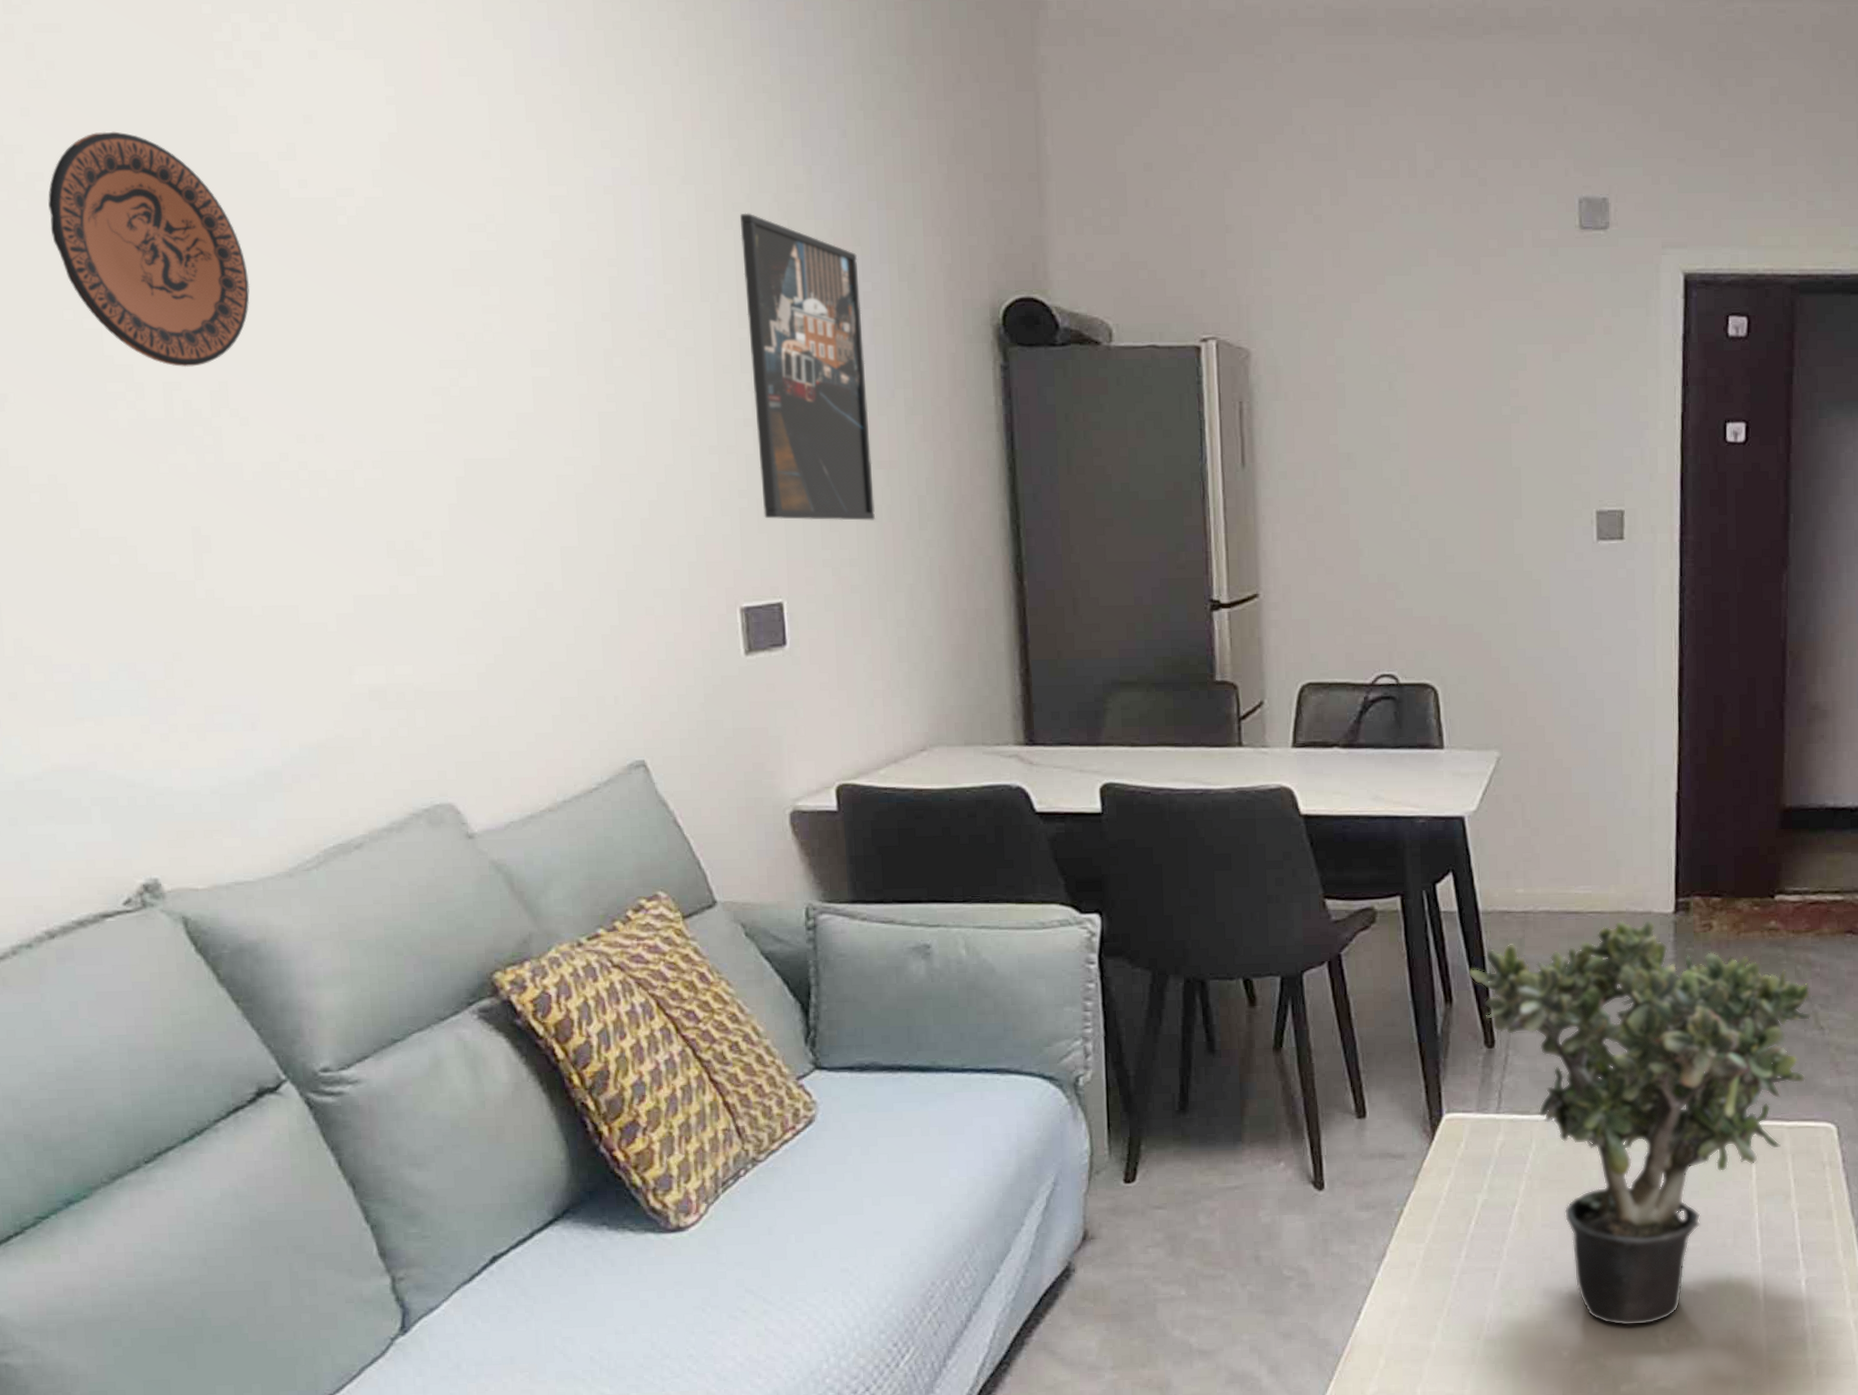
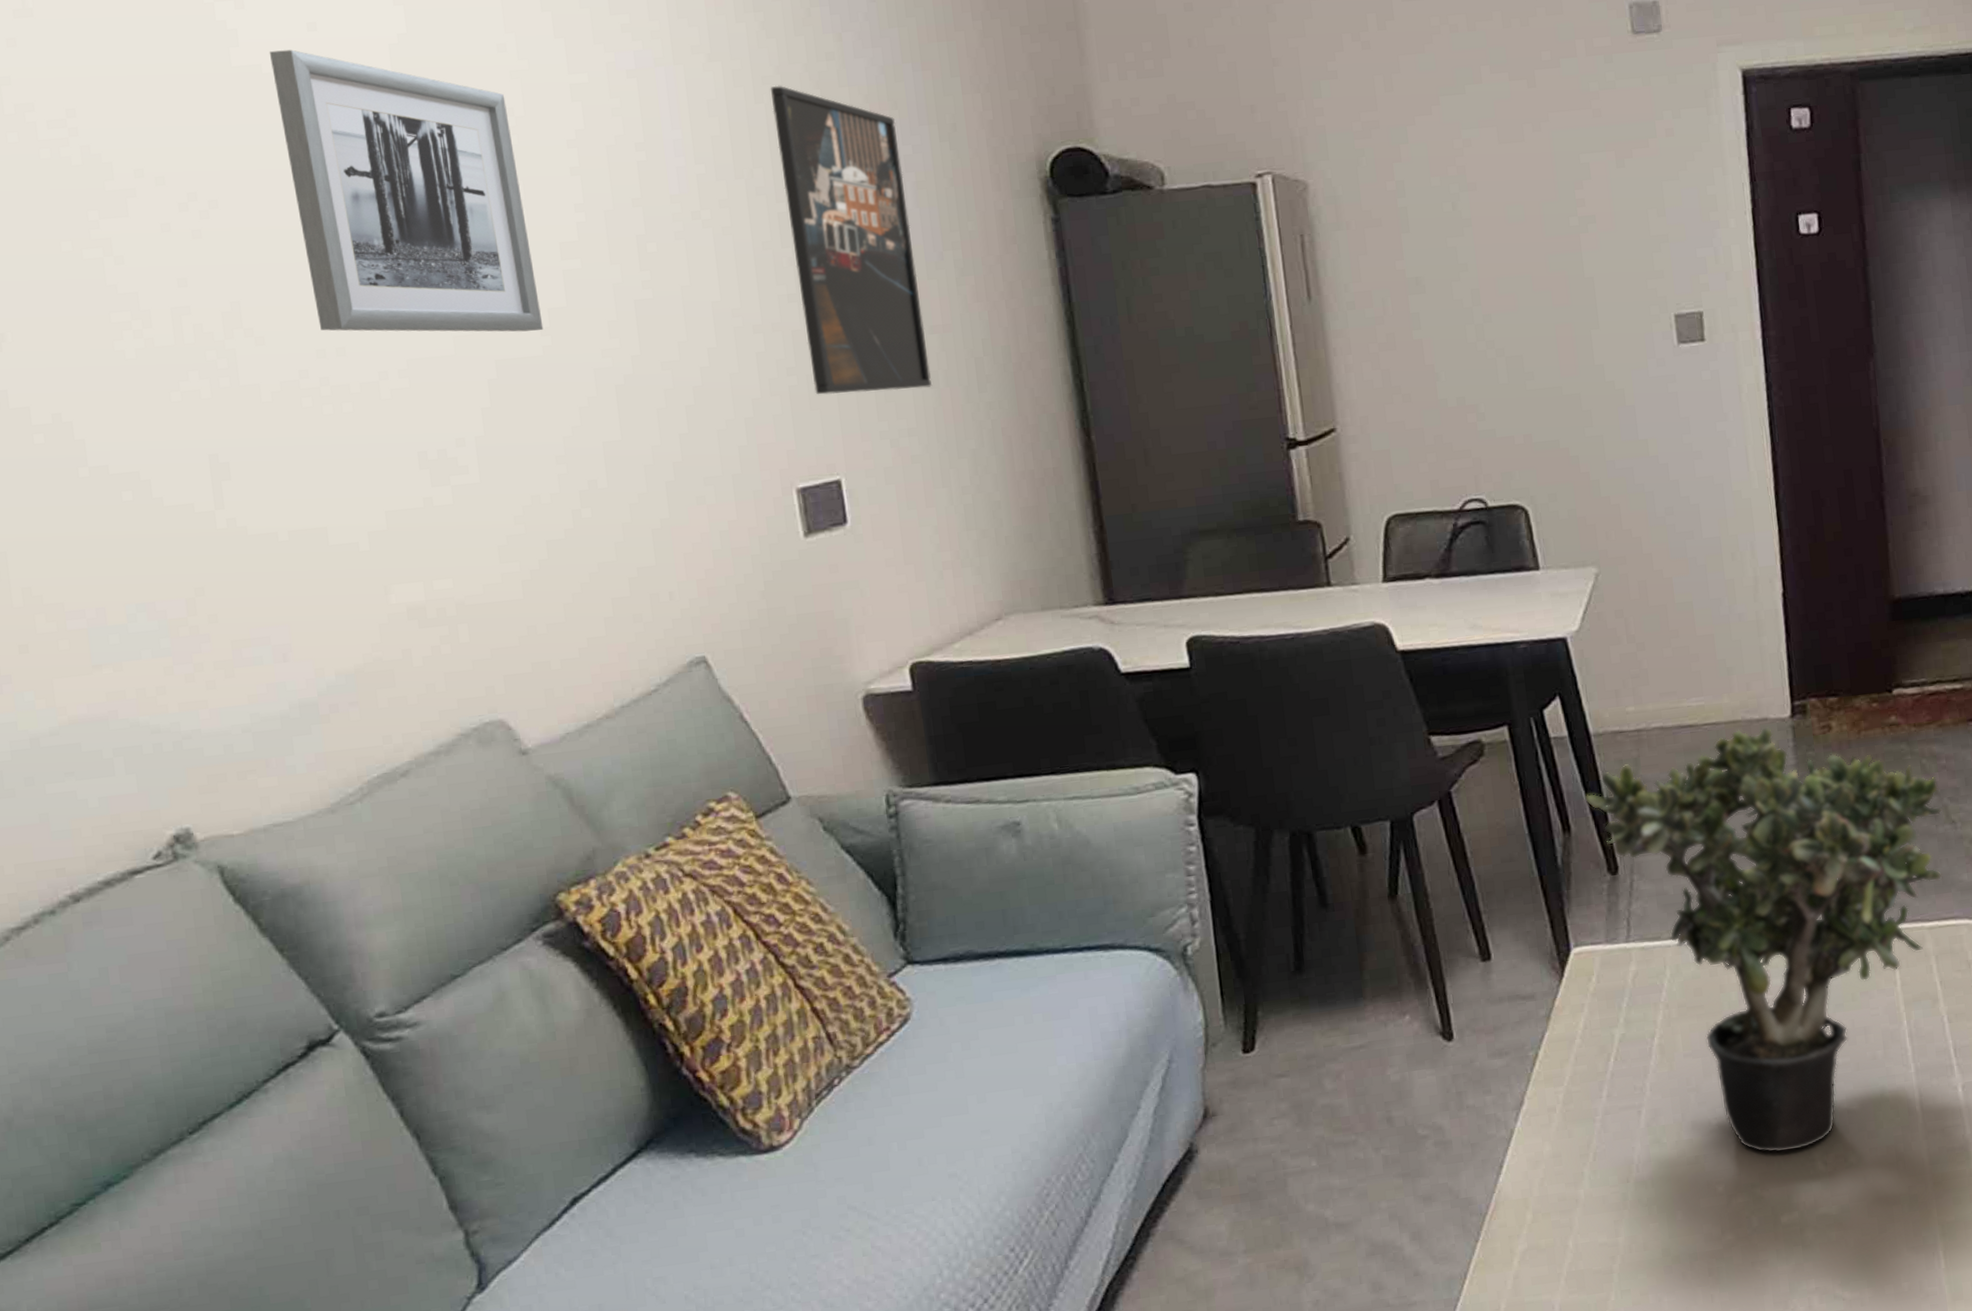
decorative plate: present [48,131,250,368] -> none [39,54,259,291]
wall art: none [266,140,511,434] -> present [269,49,544,332]

